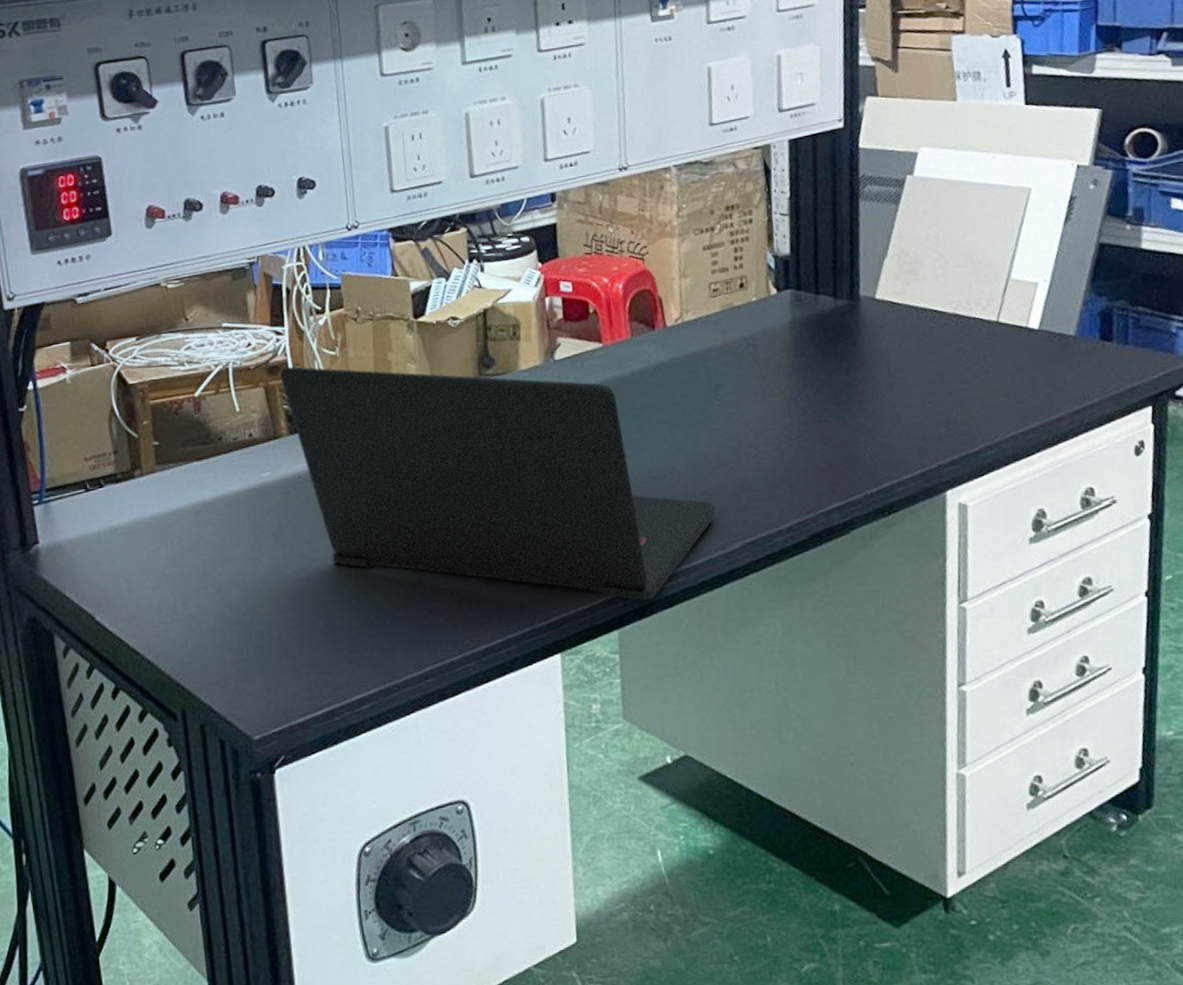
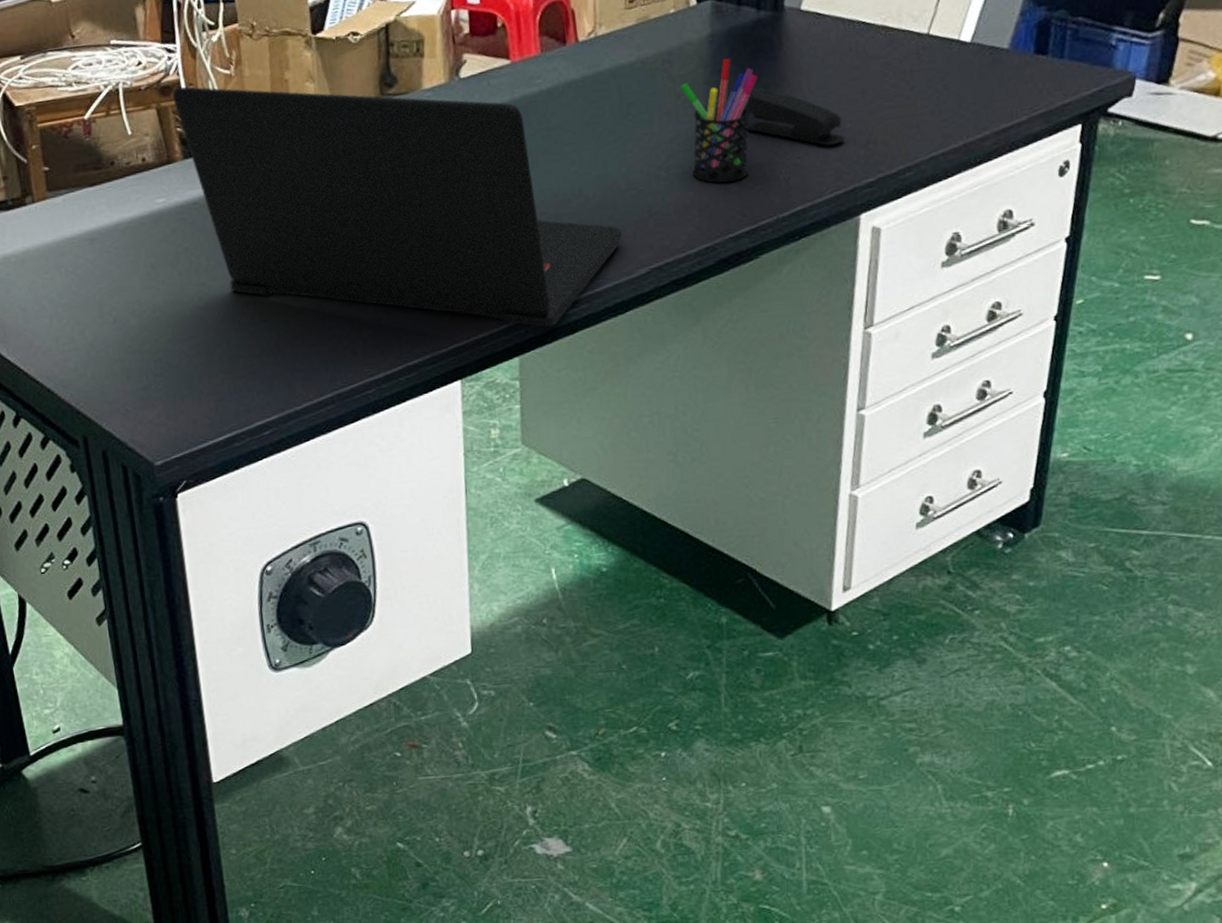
pen holder: none [765,343,839,460] -> present [680,58,758,183]
stapler: none [828,370,926,425] -> present [744,87,845,146]

